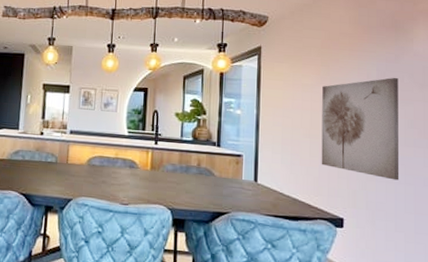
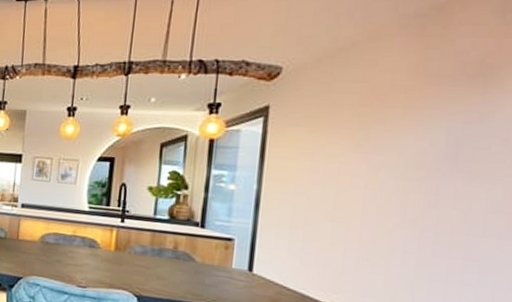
wall art: present [321,77,400,181] -> none [346,144,482,282]

